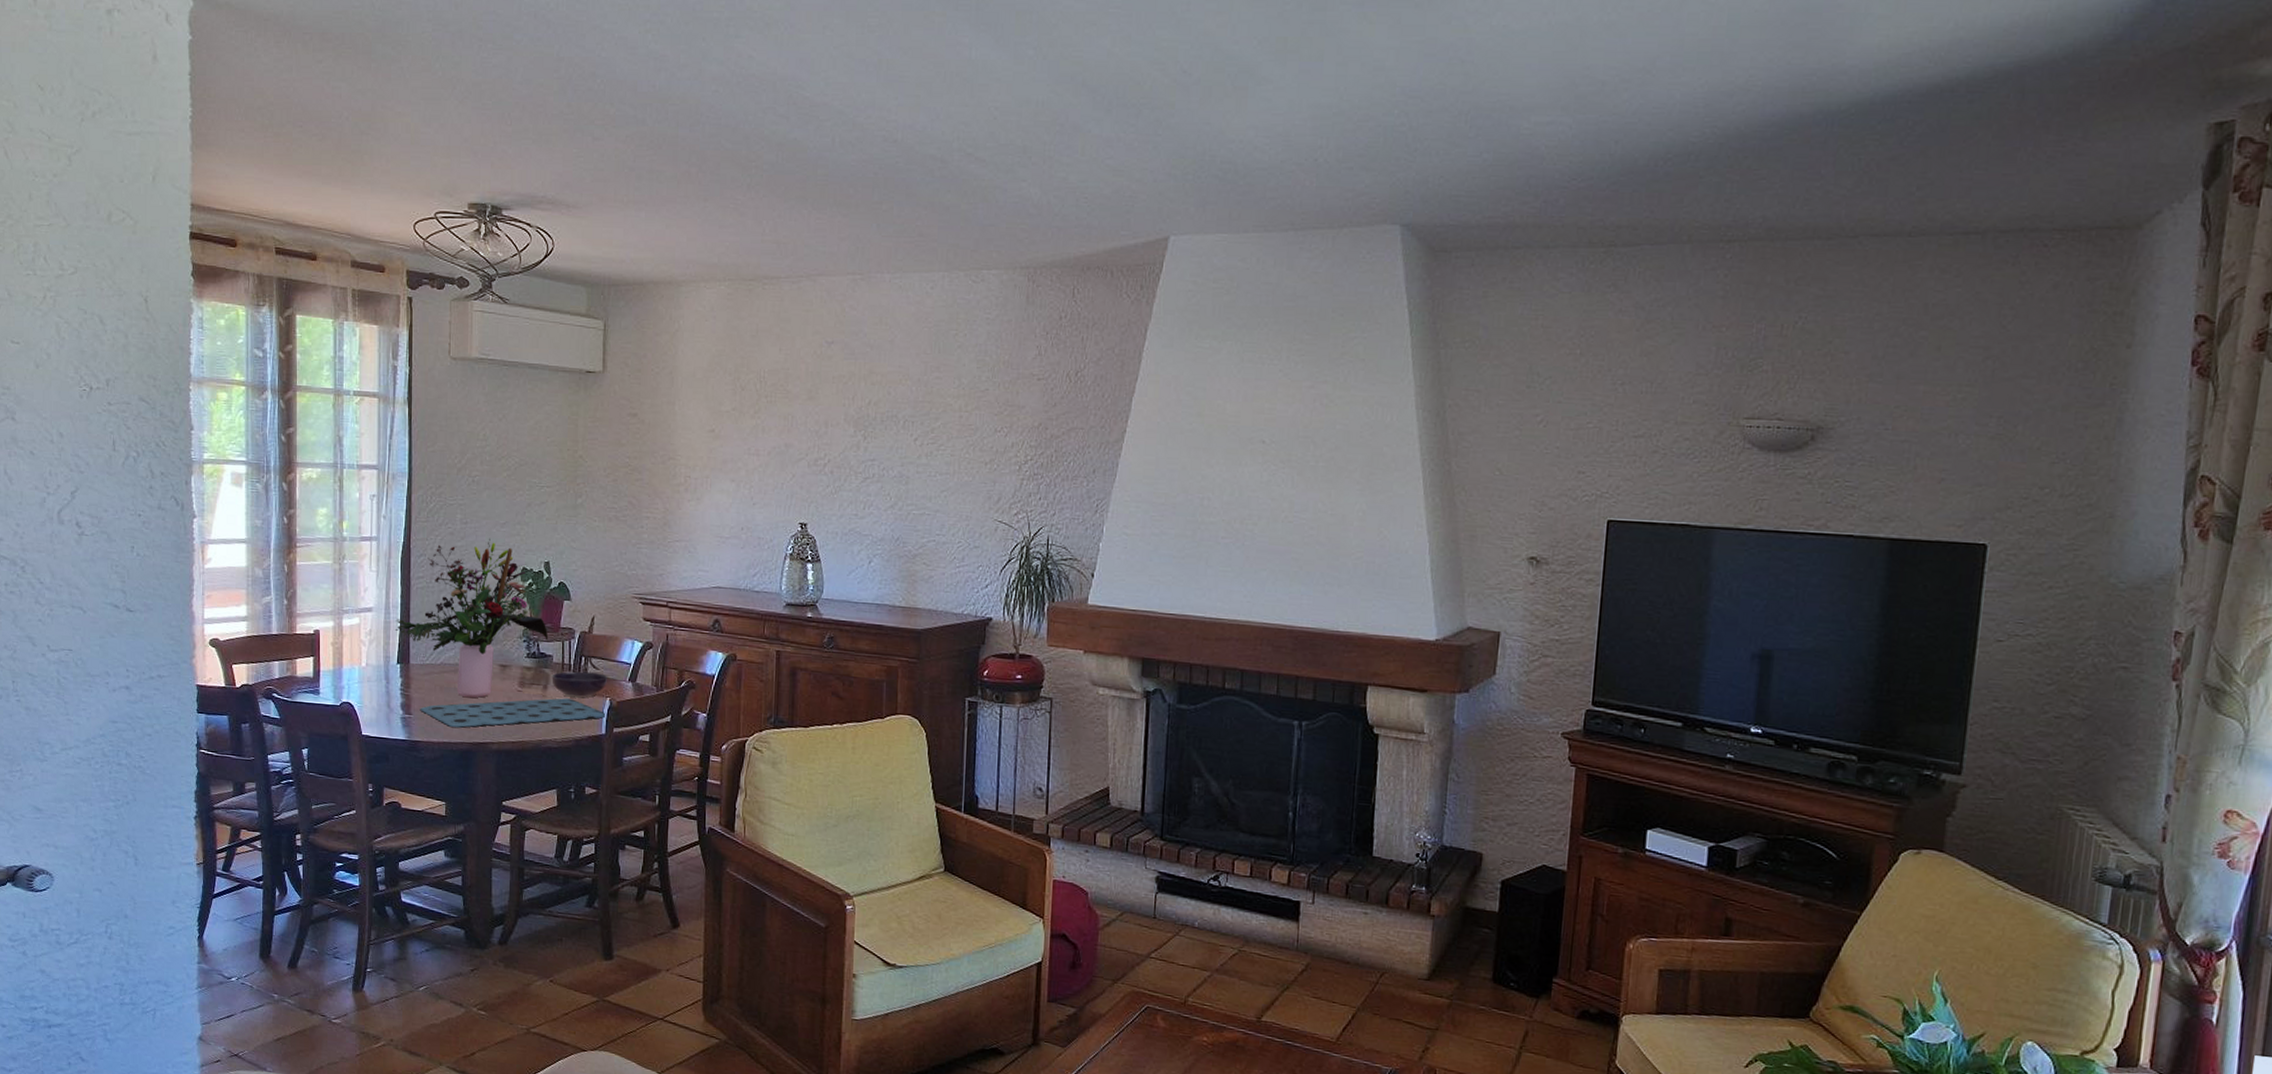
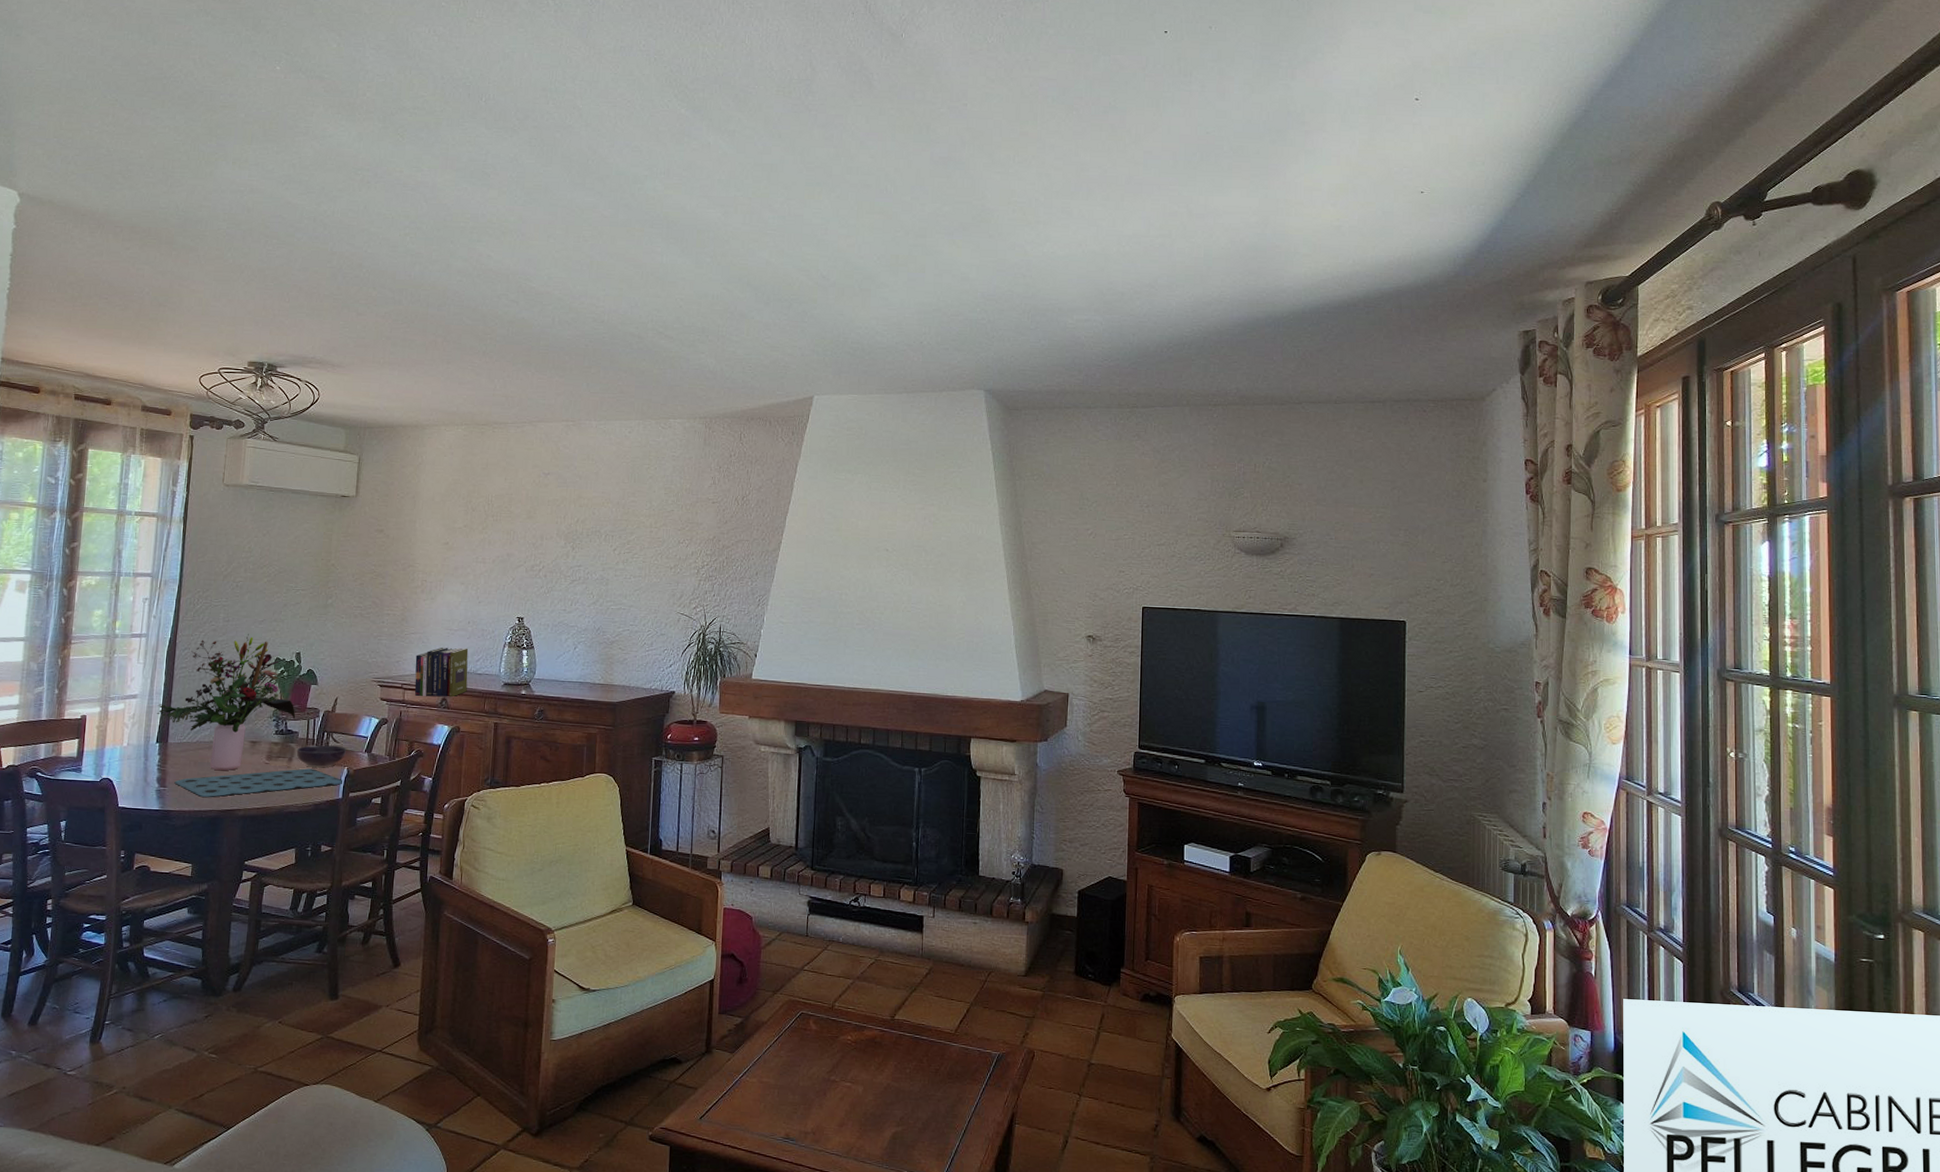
books: none [681,559,744,619] -> present [414,647,469,697]

